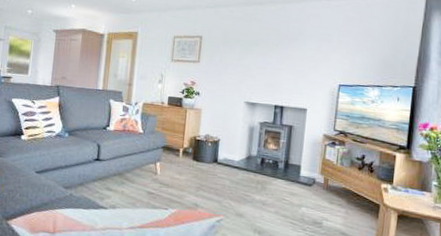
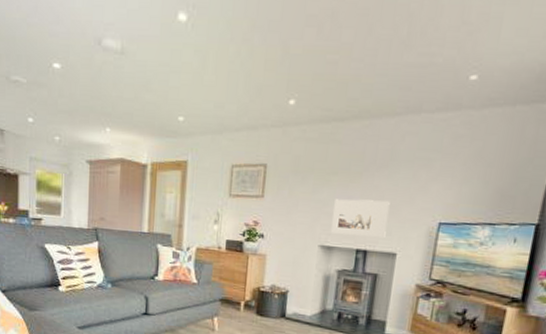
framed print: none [254,65,300,96] -> present [331,199,390,238]

